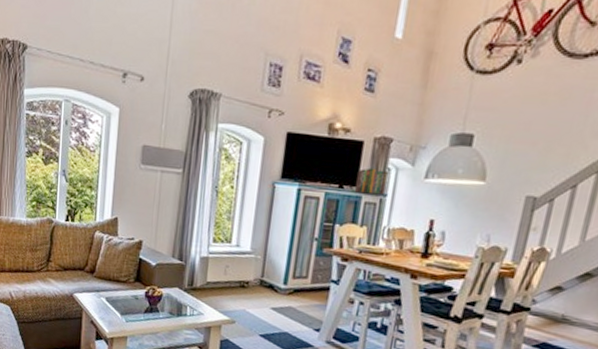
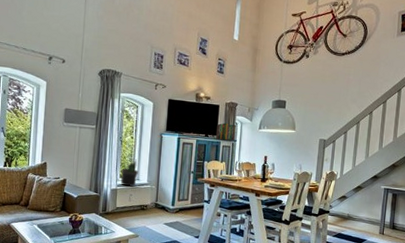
planter: none [213,216,239,255] -> present [120,158,138,187]

